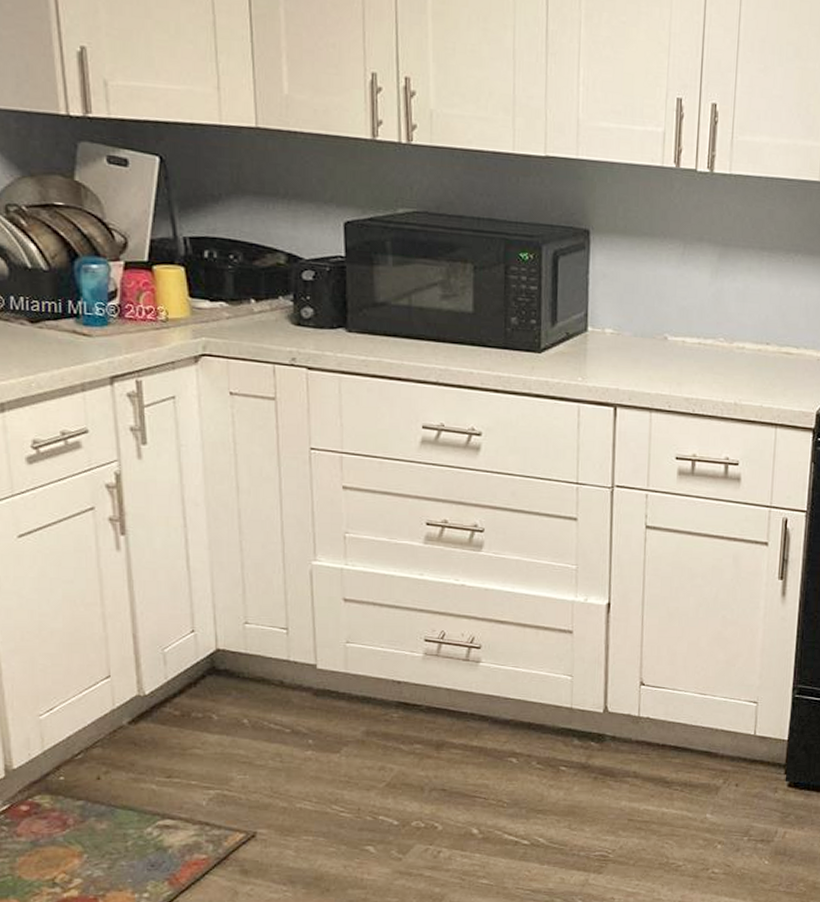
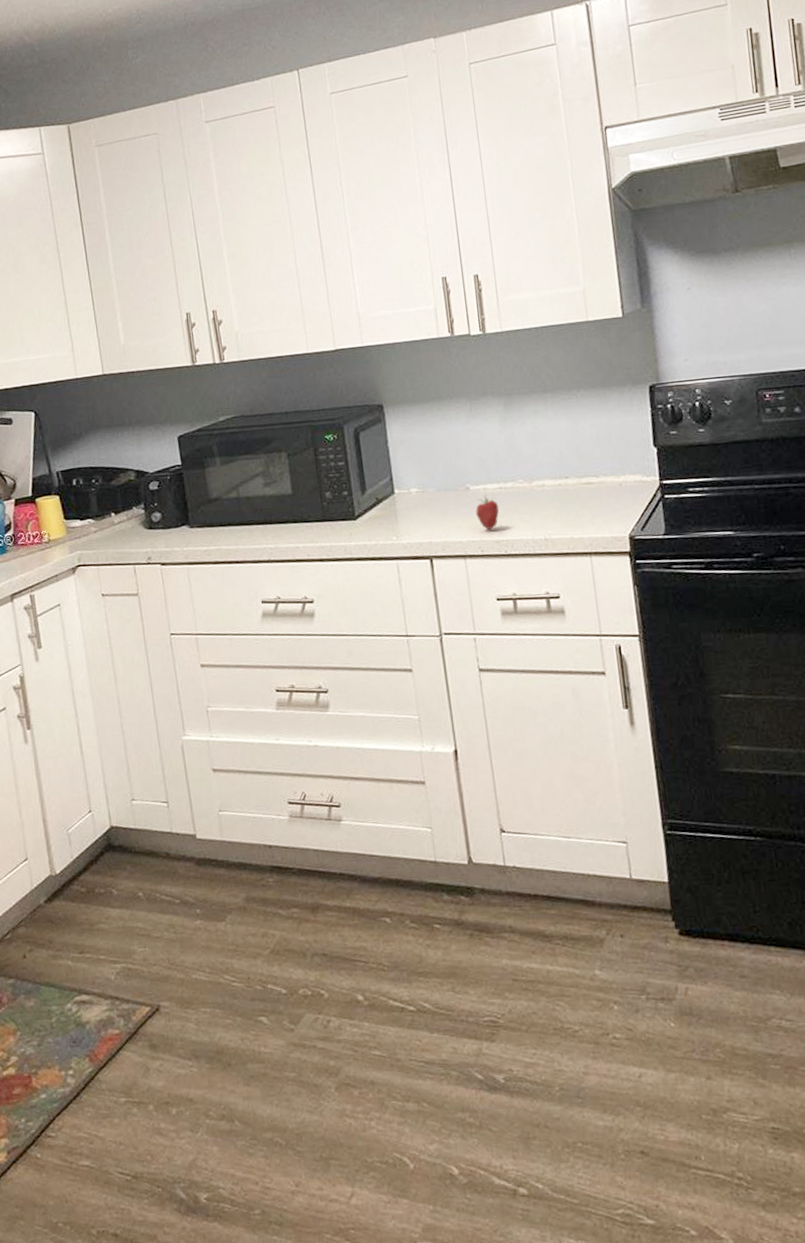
fruit: none [670,348,695,387] -> present [476,495,500,531]

